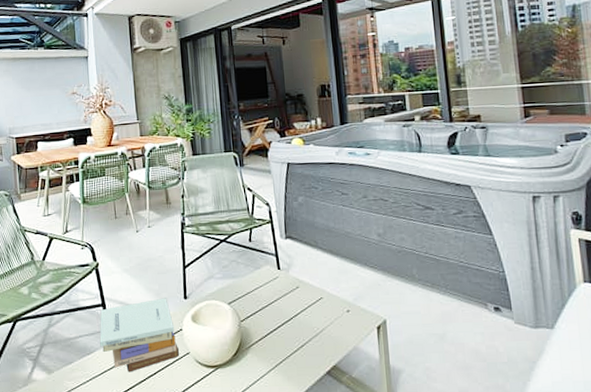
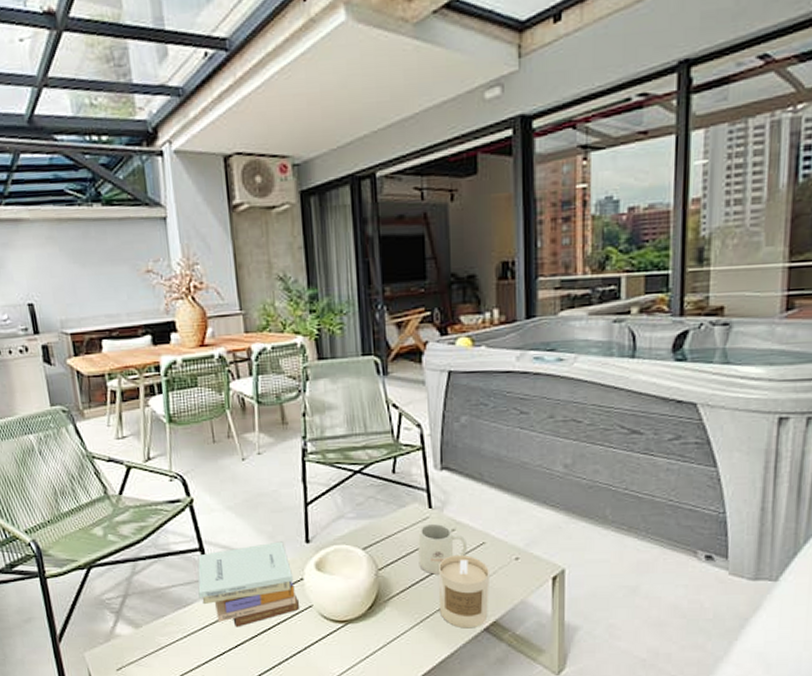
mug: none [270,282,309,325] -> present [418,523,467,575]
candle: none [287,308,329,372] -> present [437,554,491,629]

